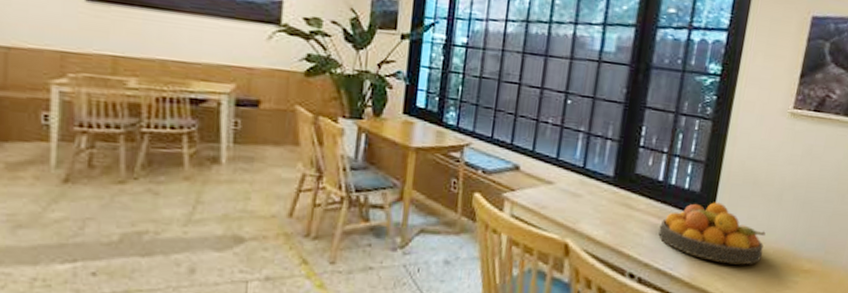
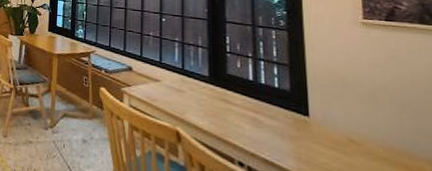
fruit bowl: present [658,202,766,265] -> none [258,100,371,162]

